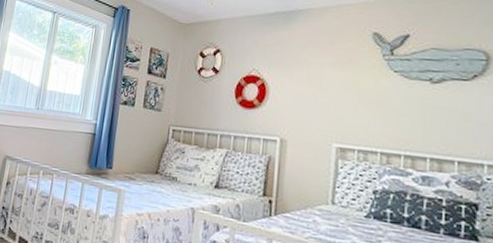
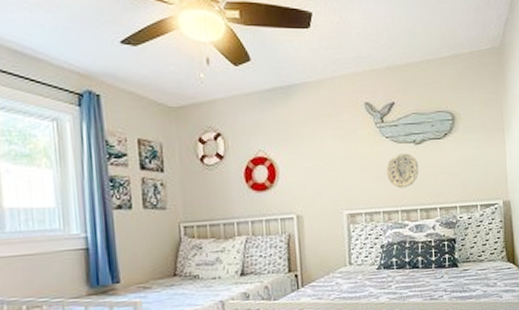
decorative plate: none [391,91,433,131] -> present [386,153,418,188]

